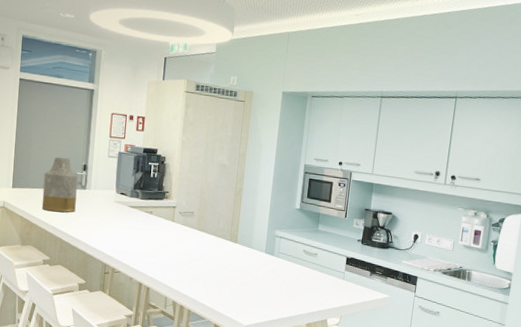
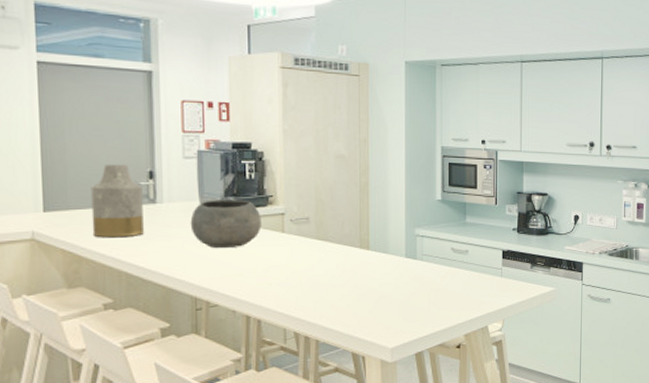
bowl: none [107,190,159,229] -> present [190,200,262,249]

